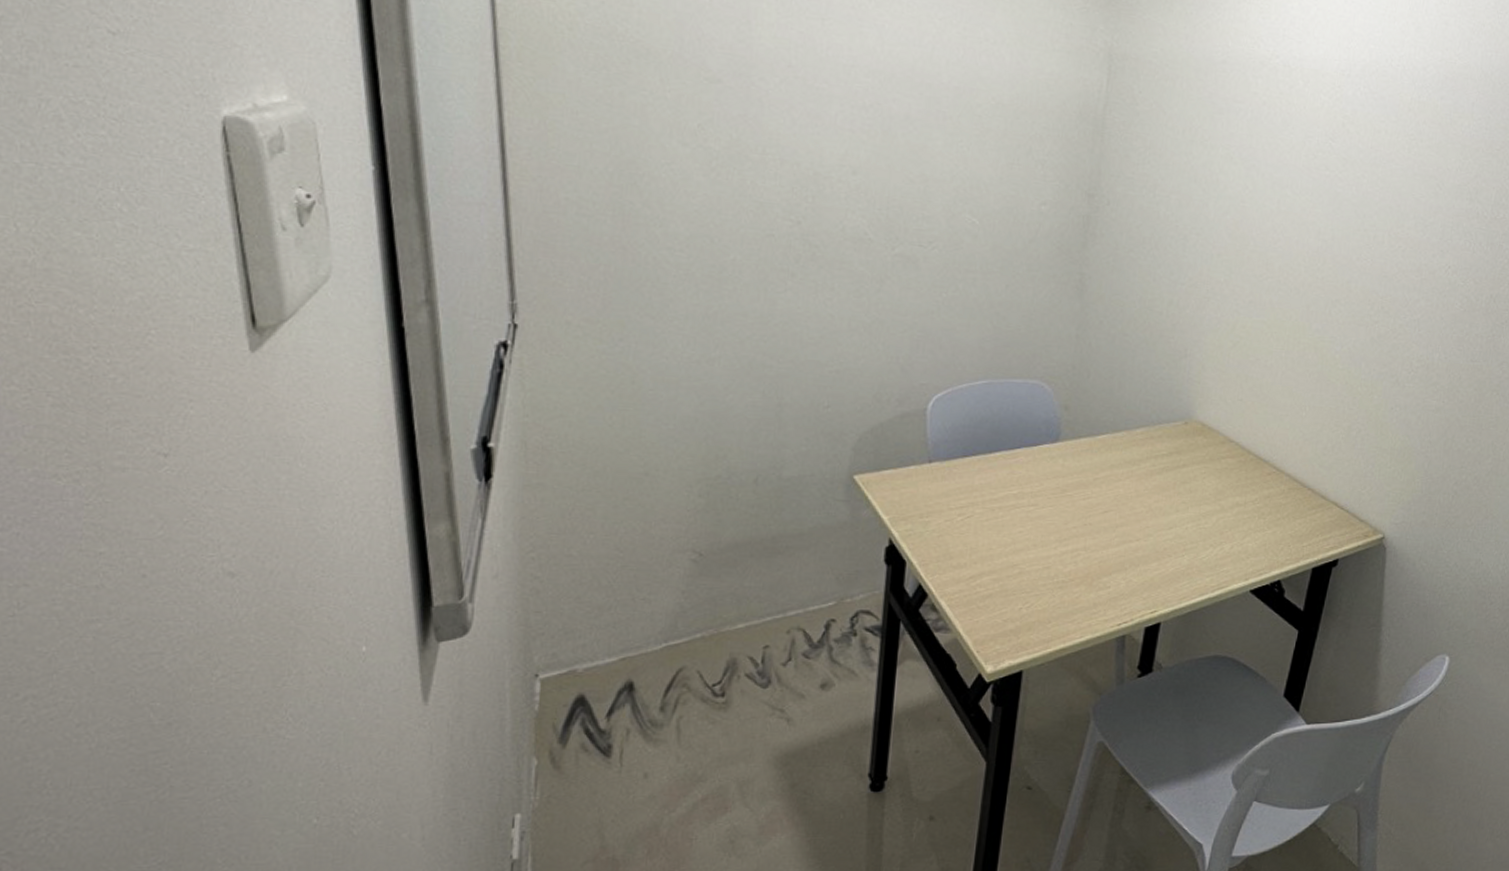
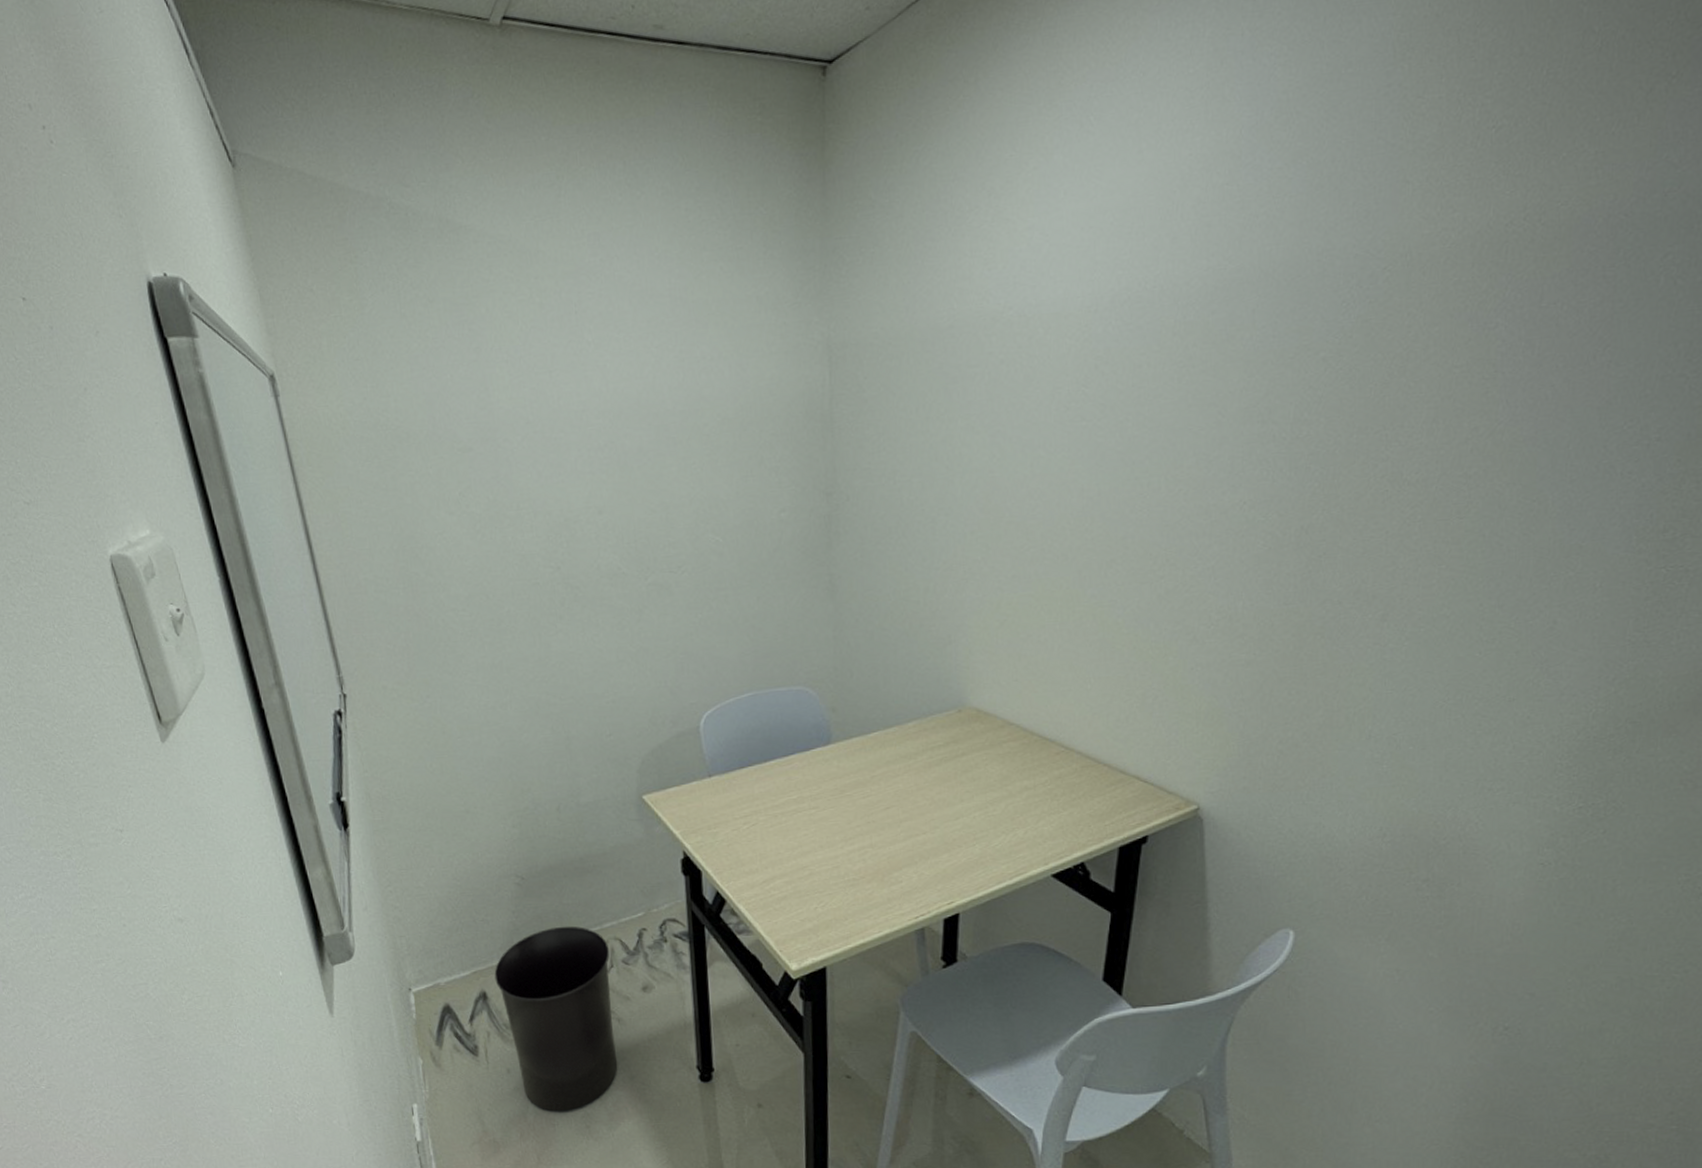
waste bin: none [647,611,790,824] -> present [494,926,618,1112]

